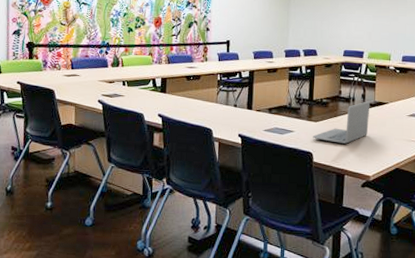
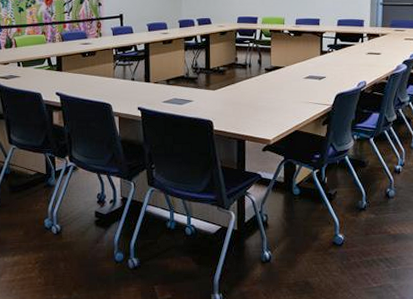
laptop: present [312,101,371,144] -> none [211,66,267,110]

